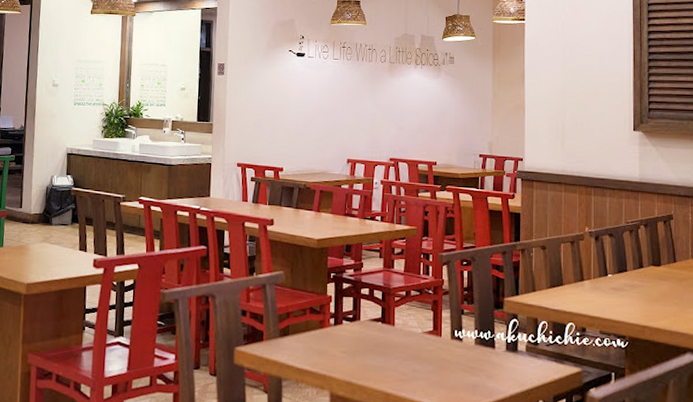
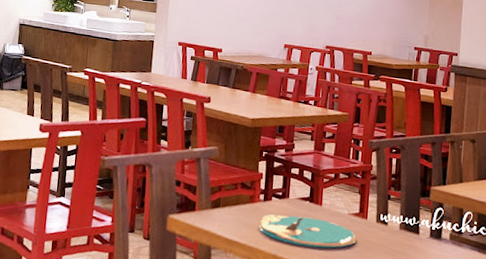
plate: none [331,338,432,371] -> present [259,214,357,249]

